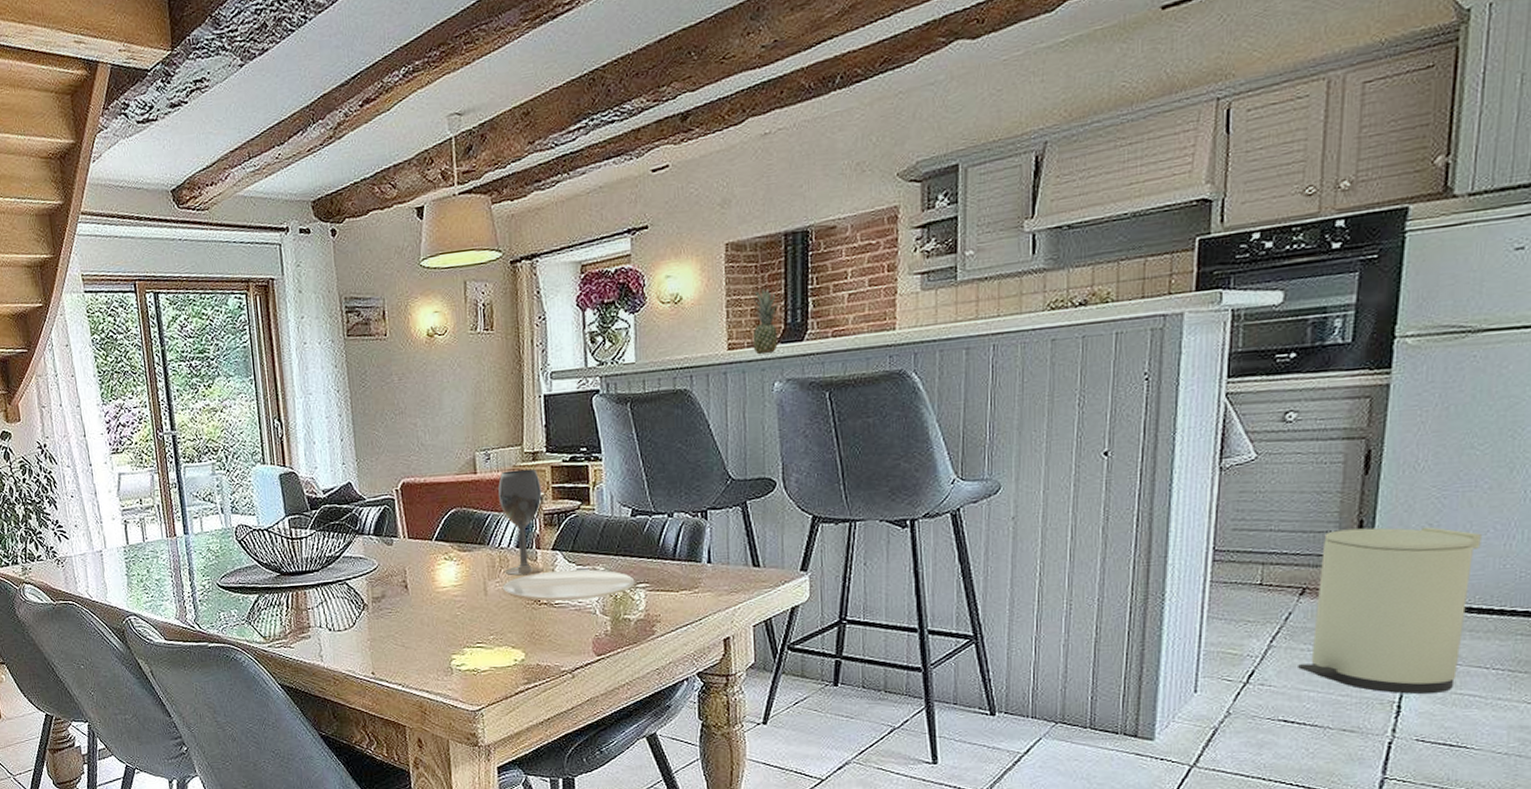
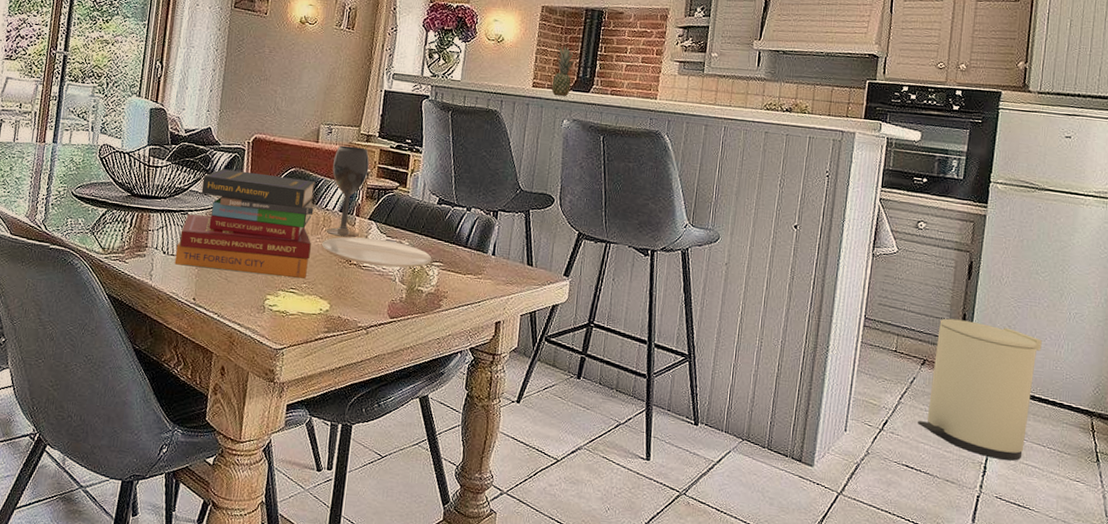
books: none [341,518,492,640] -> present [174,169,316,279]

